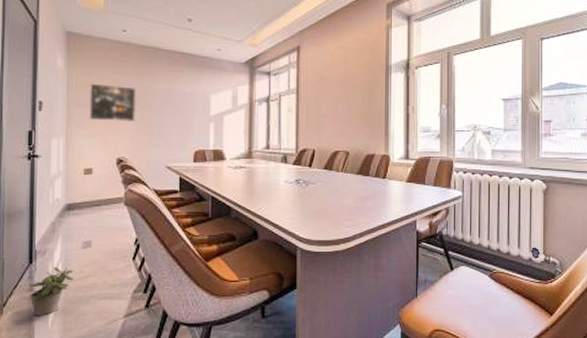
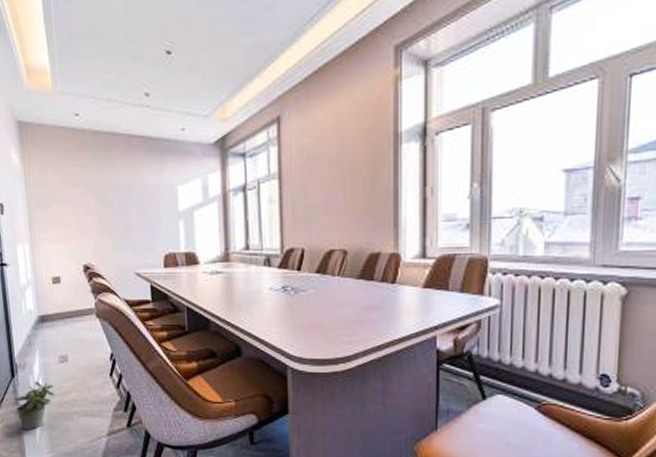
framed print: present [89,83,137,123] -> none [48,180,99,224]

